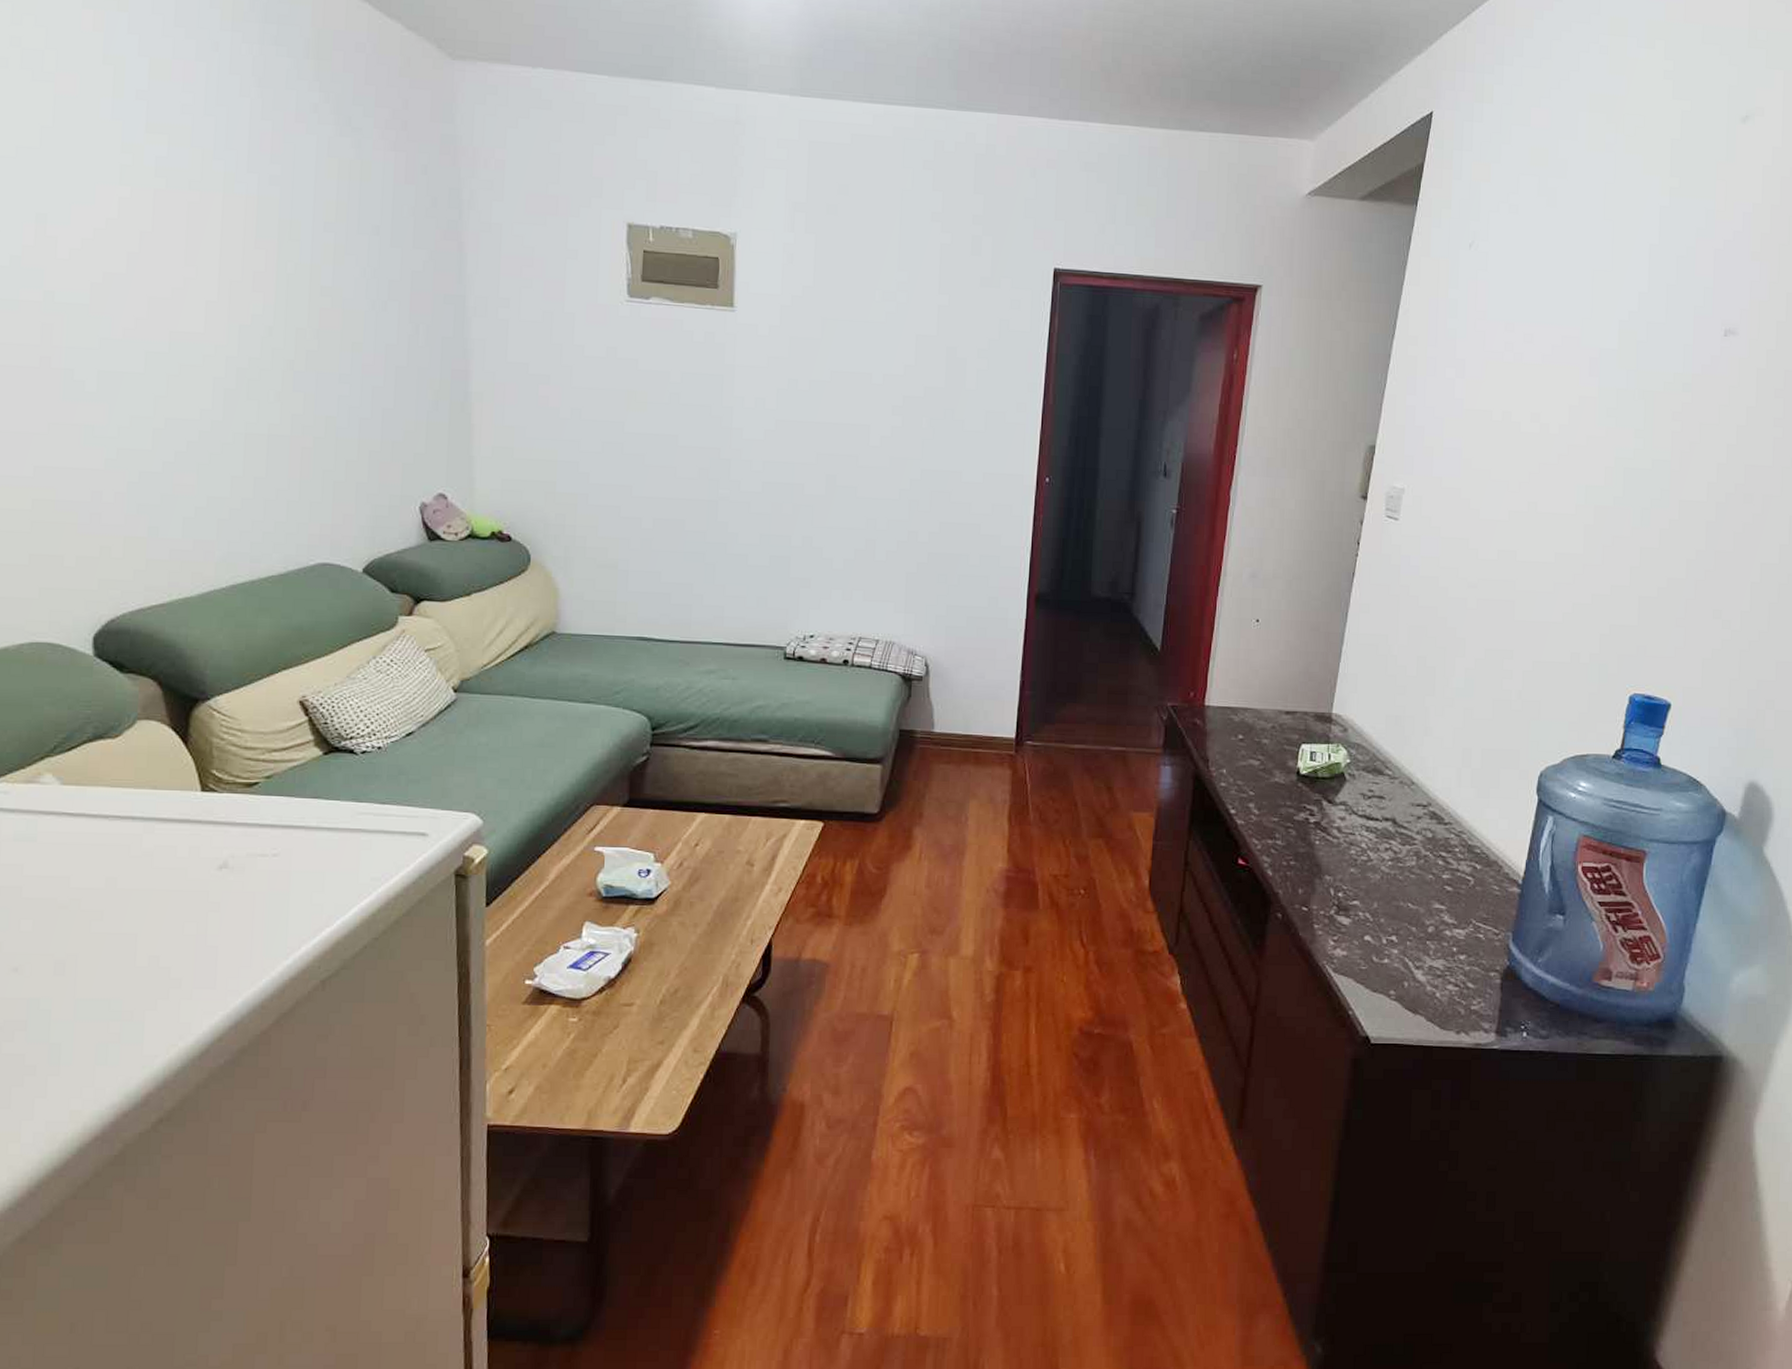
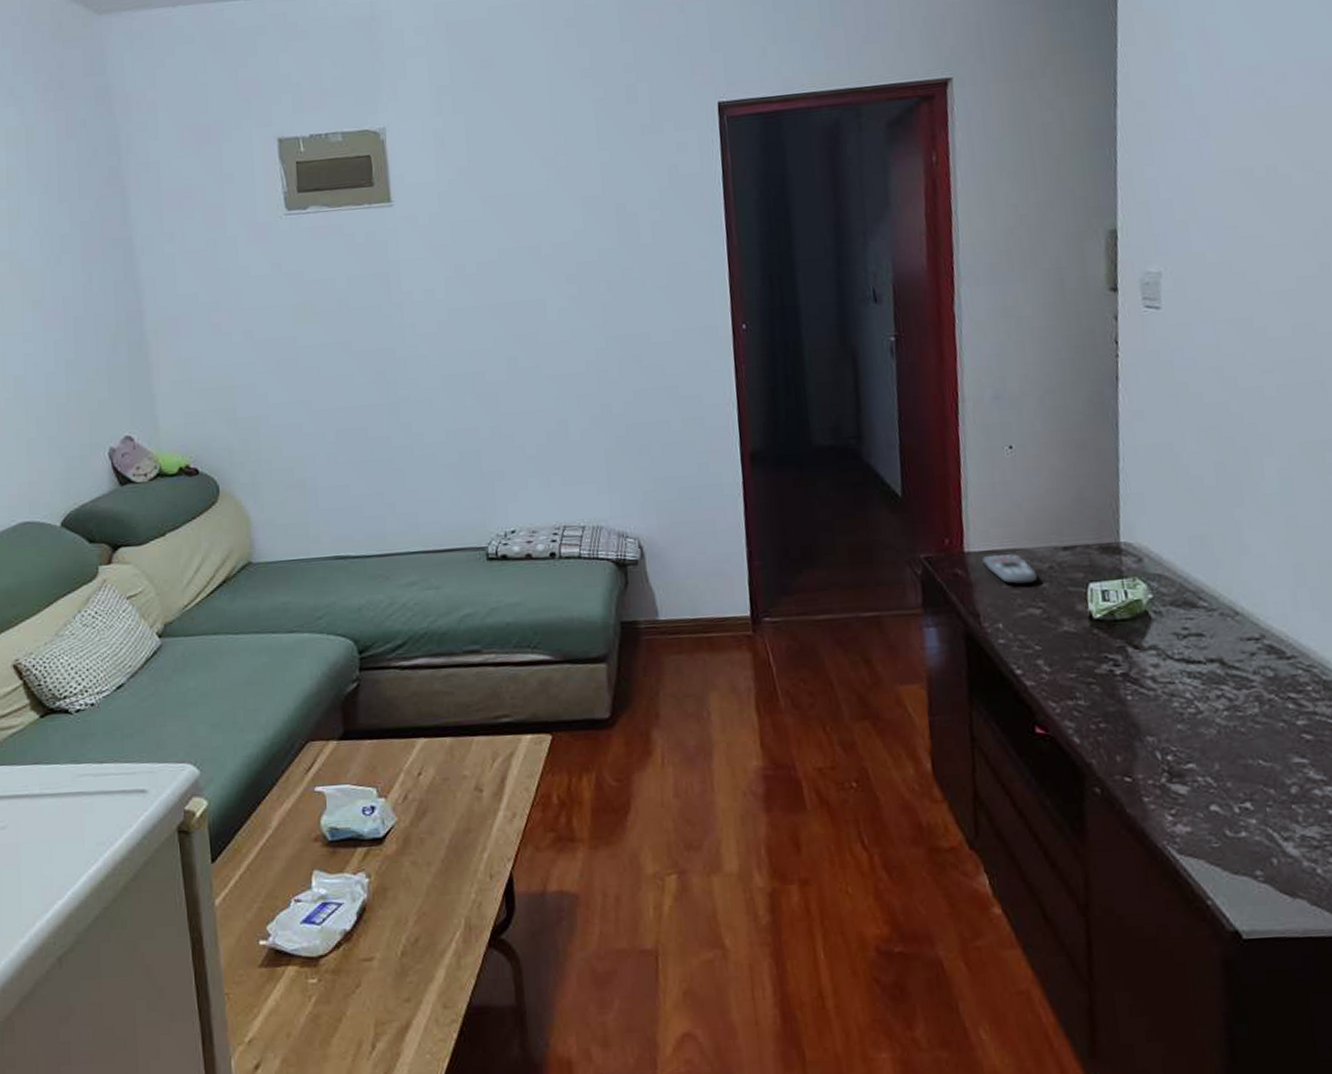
remote control: none [1219,710,1261,739] -> present [982,554,1037,585]

